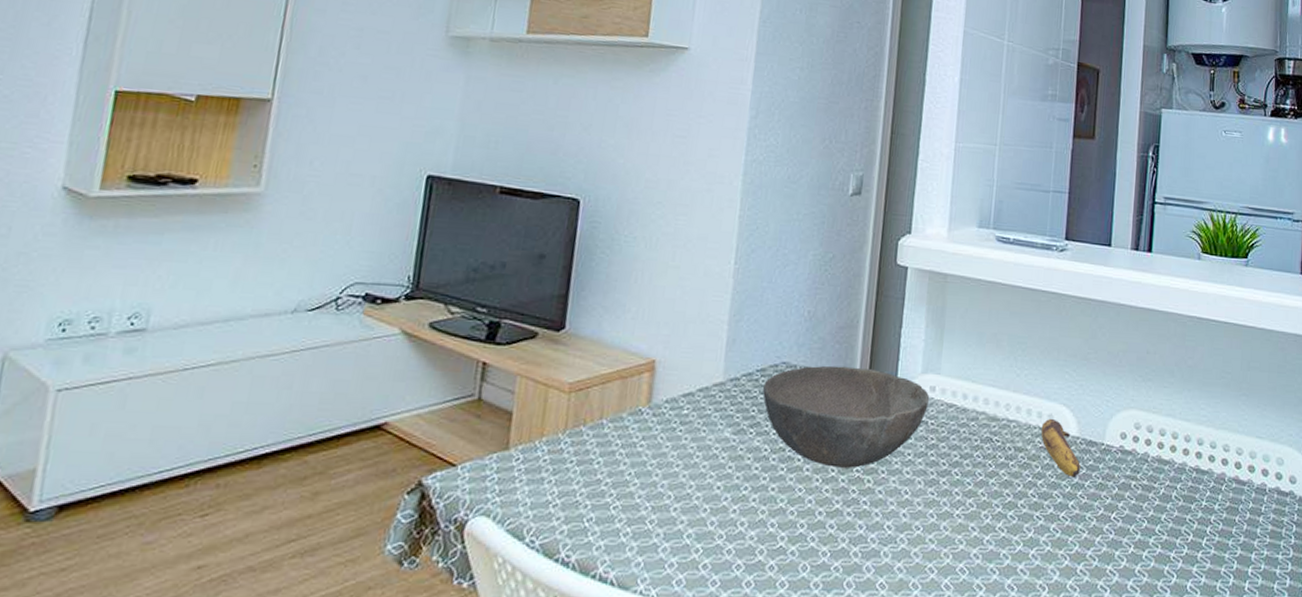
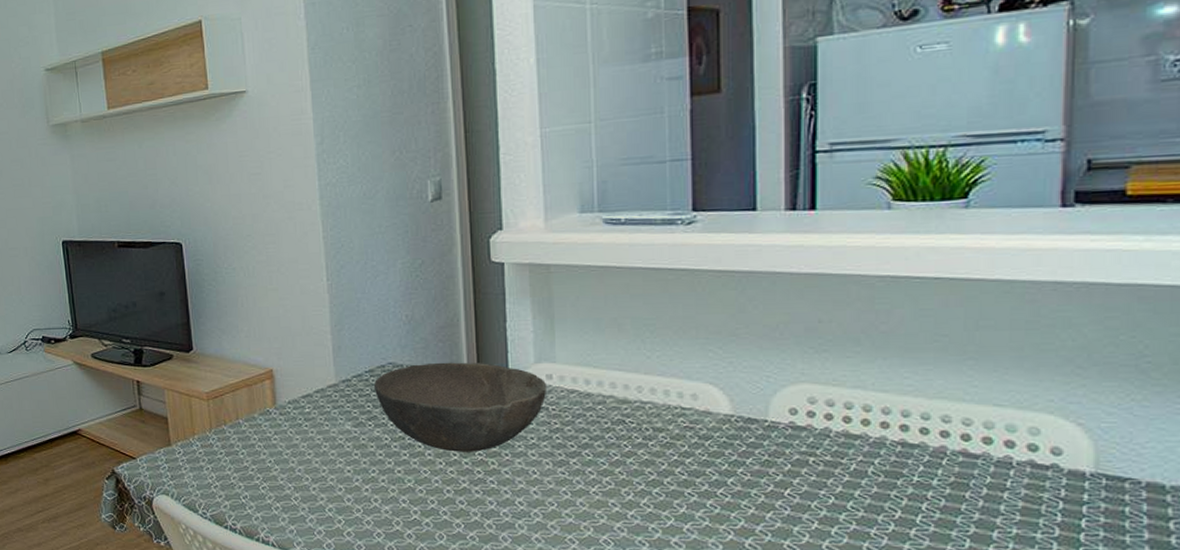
banana: present [1040,418,1080,478] -> none [683,398,738,455]

